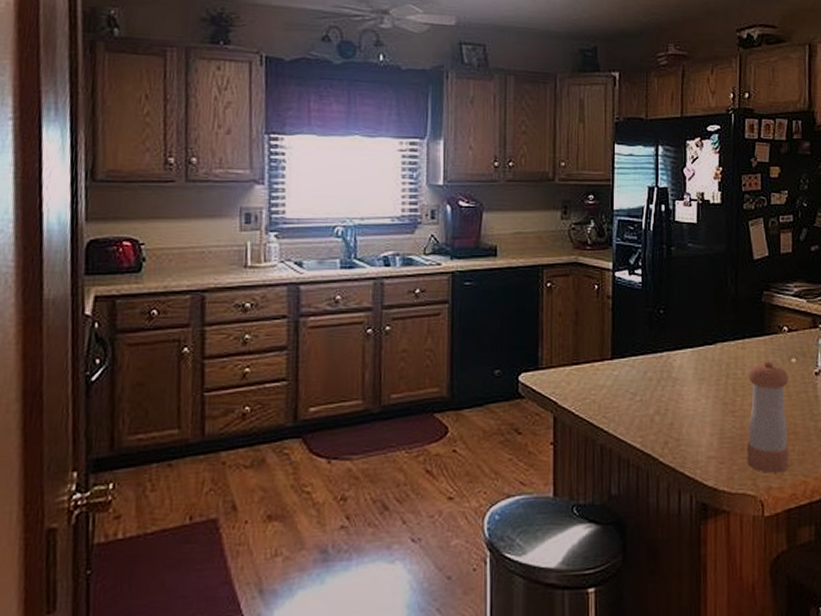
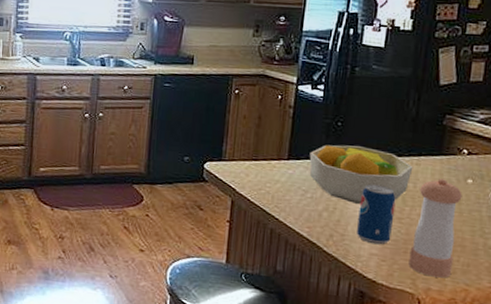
fruit bowl: none [634,335,740,401] -> present [309,145,413,204]
beverage can: none [691,376,727,446] -> present [357,184,396,245]

